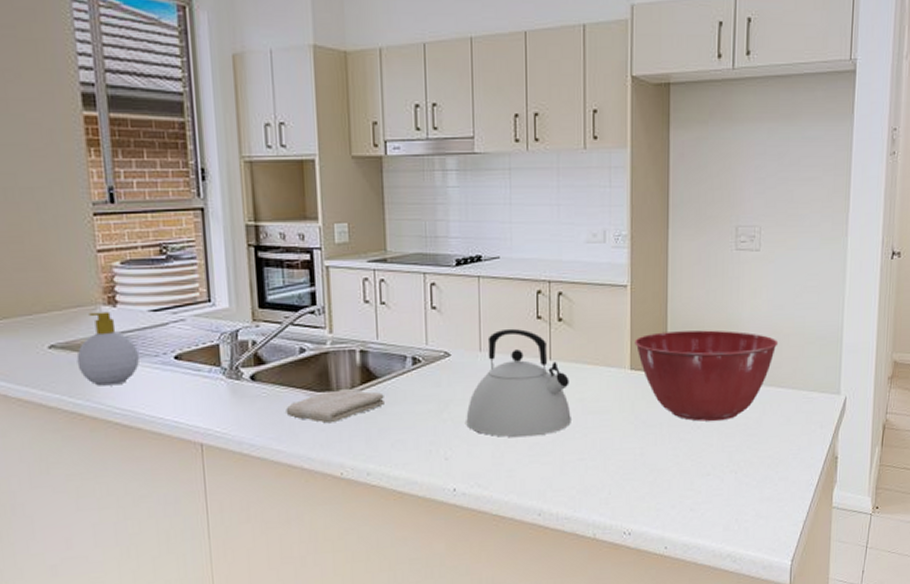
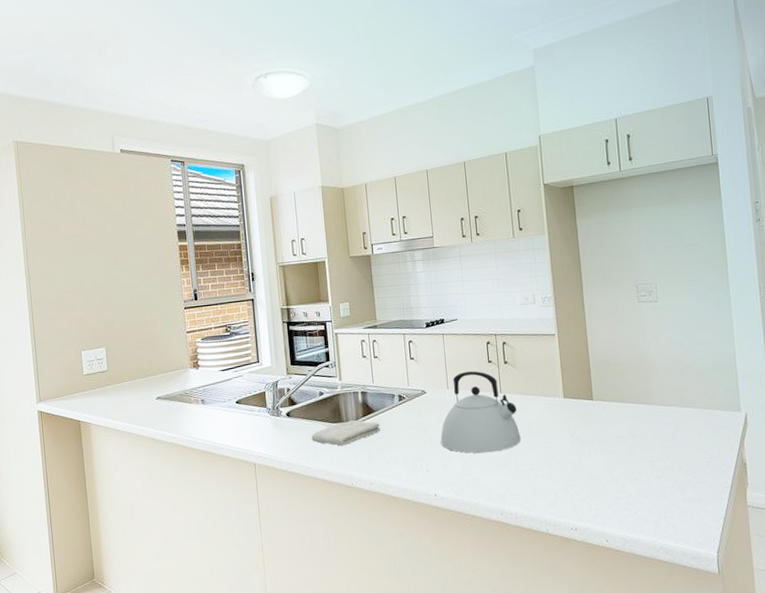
soap bottle: present [76,311,139,386] -> none [173,372,213,424]
mixing bowl: present [635,330,779,422] -> none [565,364,682,437]

